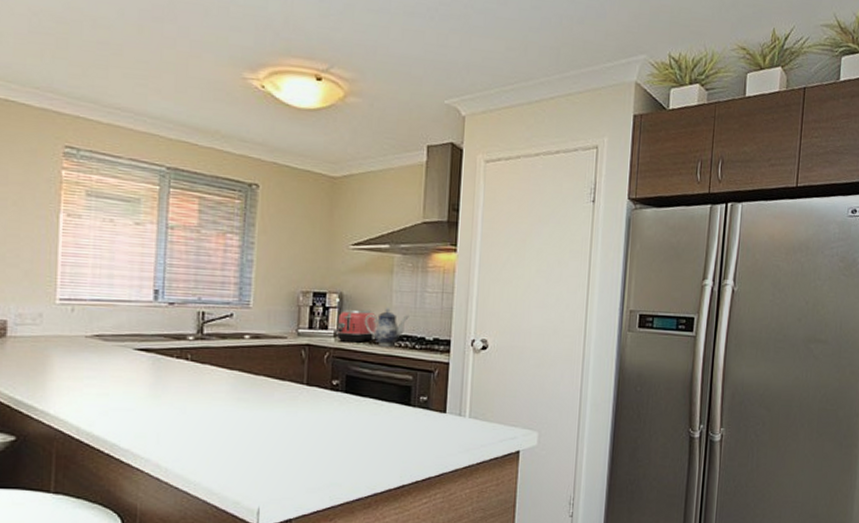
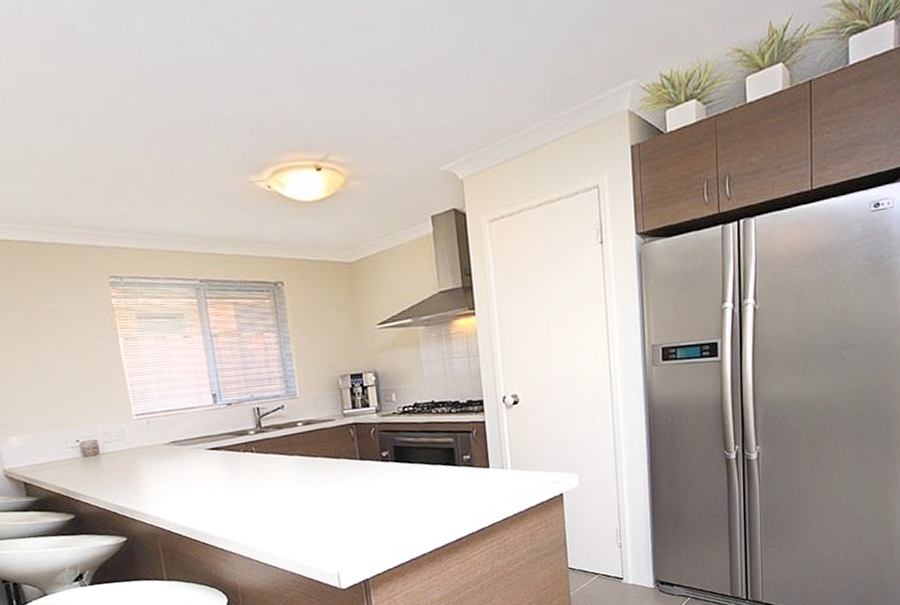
toaster: present [336,308,377,343] -> none [377,382,414,416]
teapot: present [365,307,409,348] -> none [401,377,441,416]

